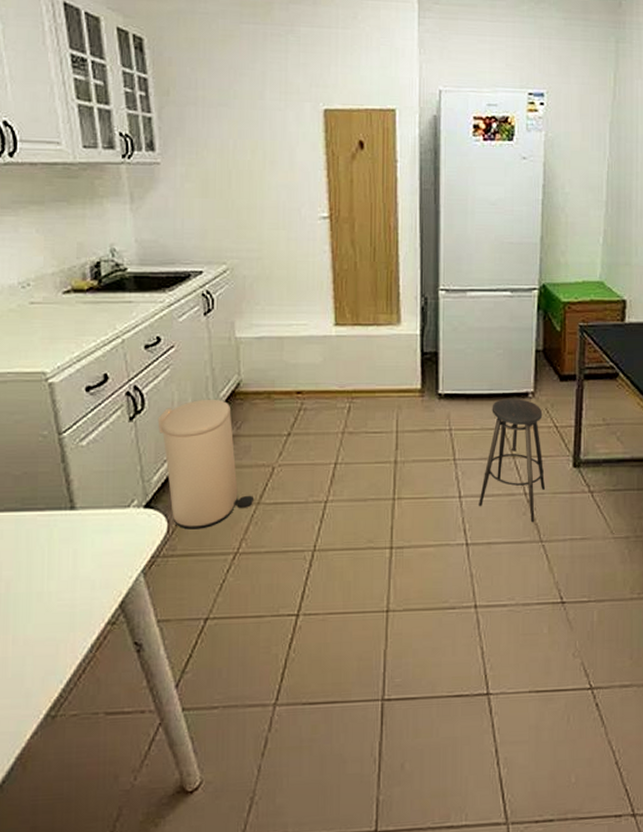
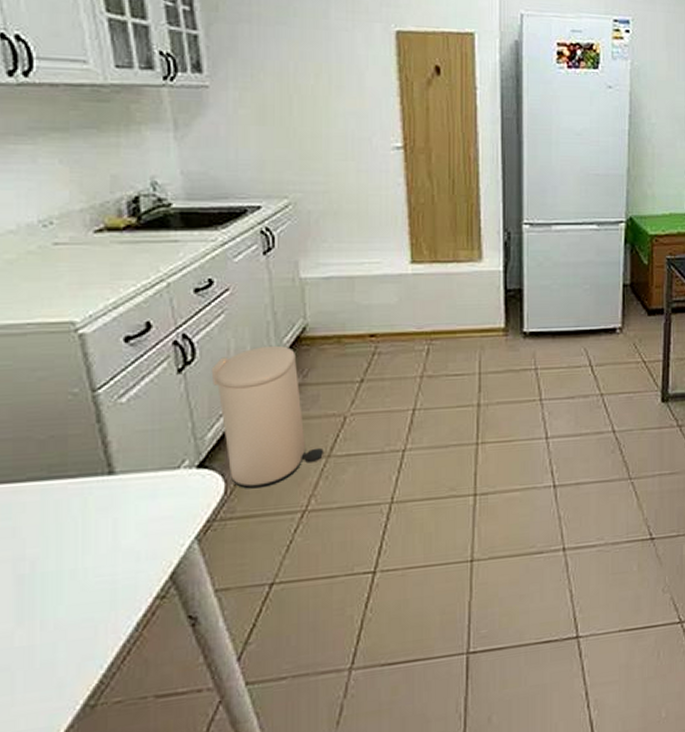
stool: present [479,398,546,523] -> none [566,334,634,461]

